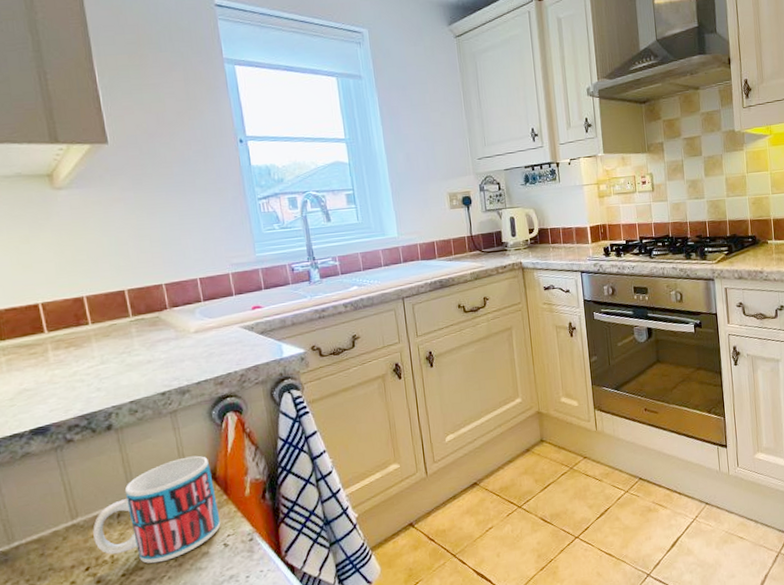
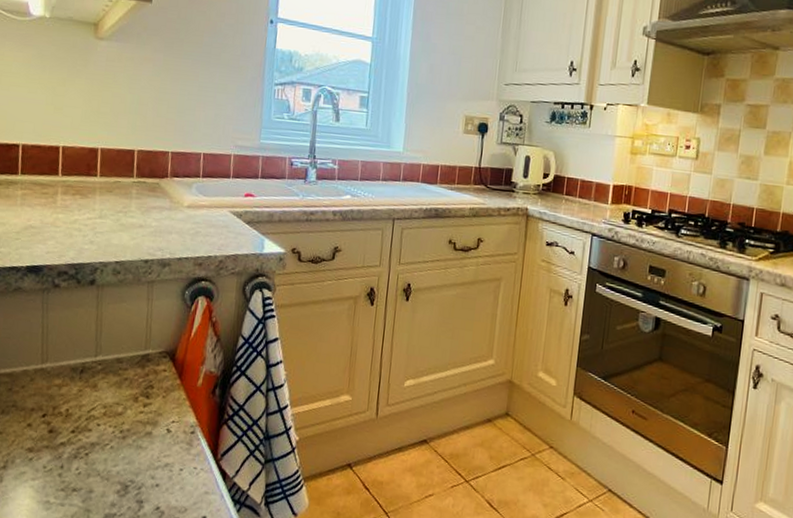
mug: present [93,455,221,564] -> none [56,330,172,430]

